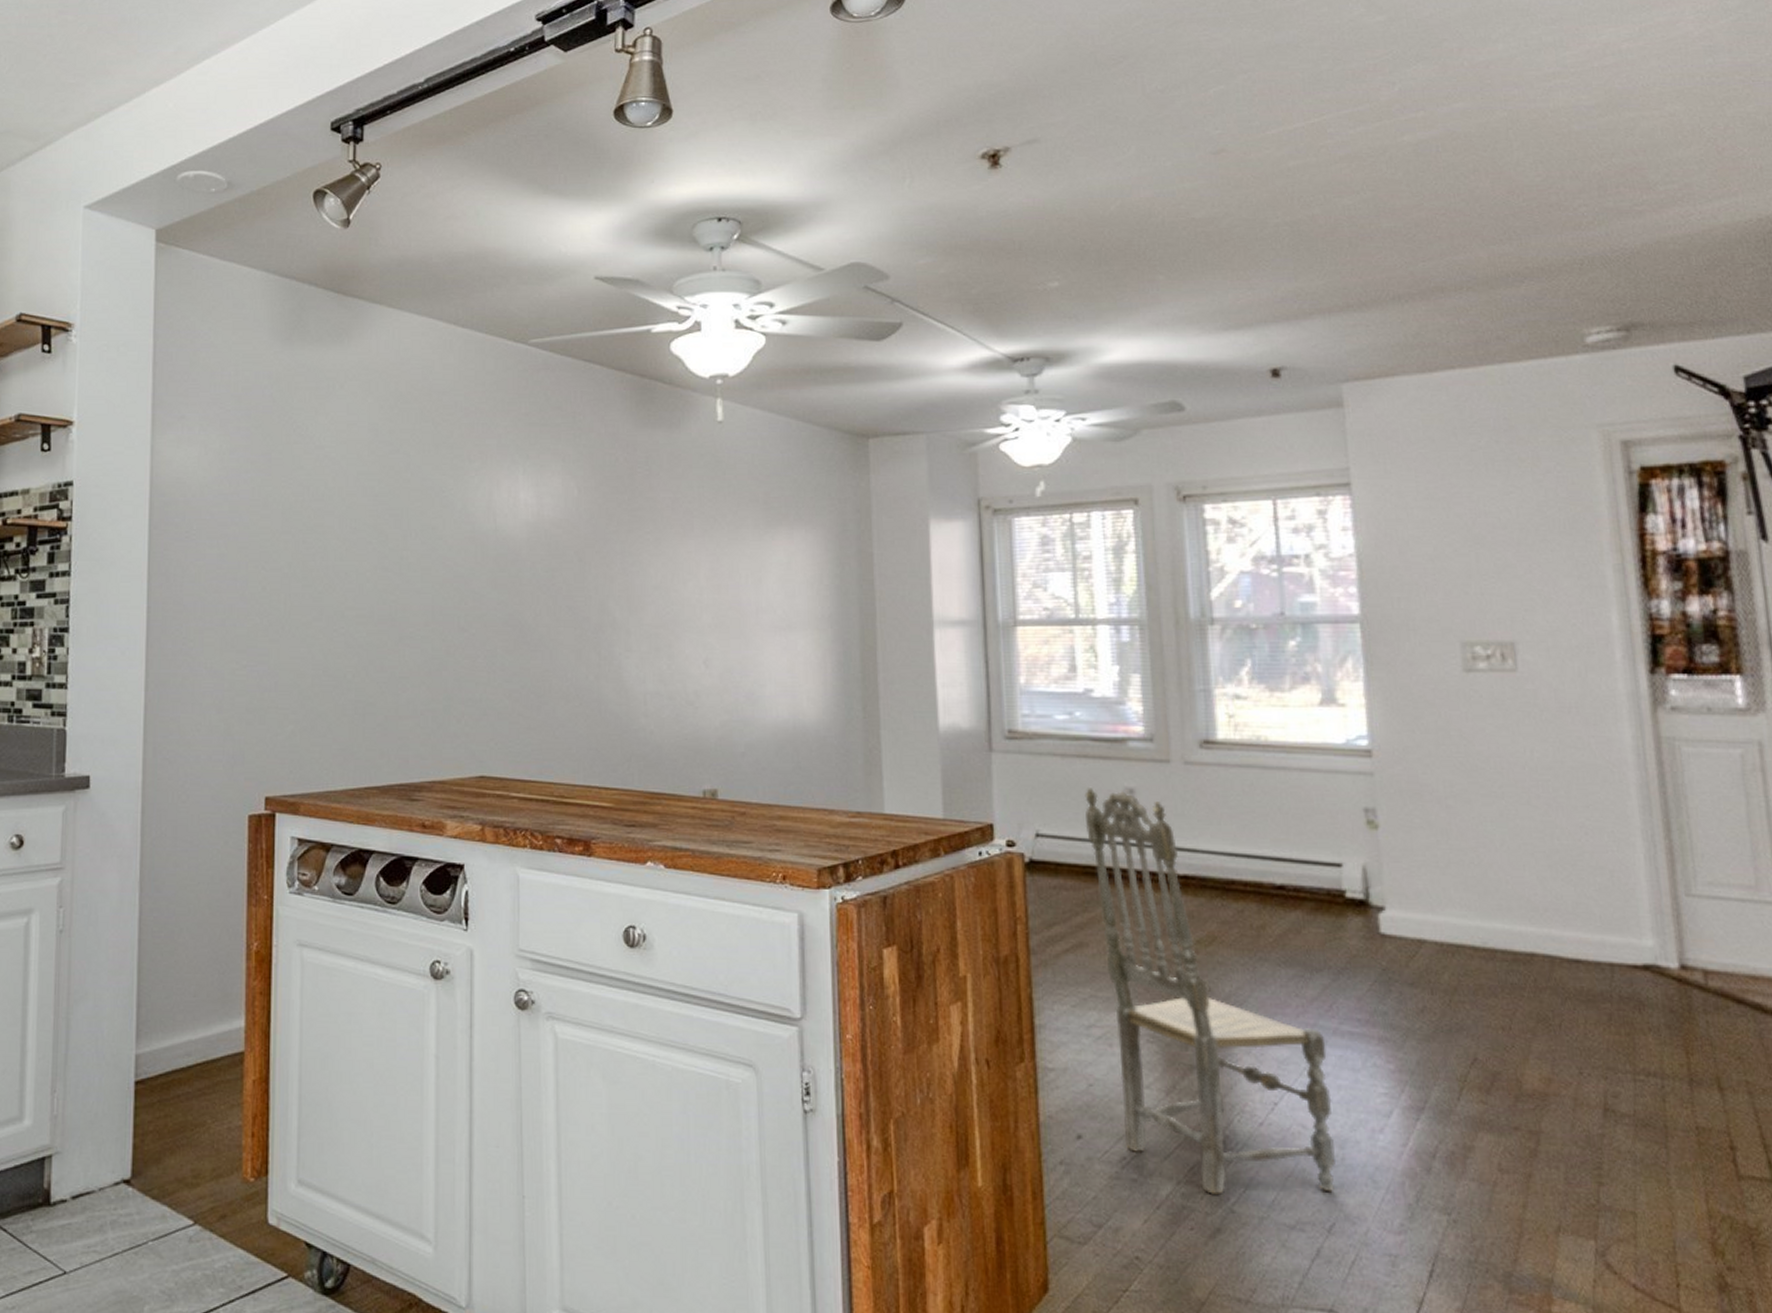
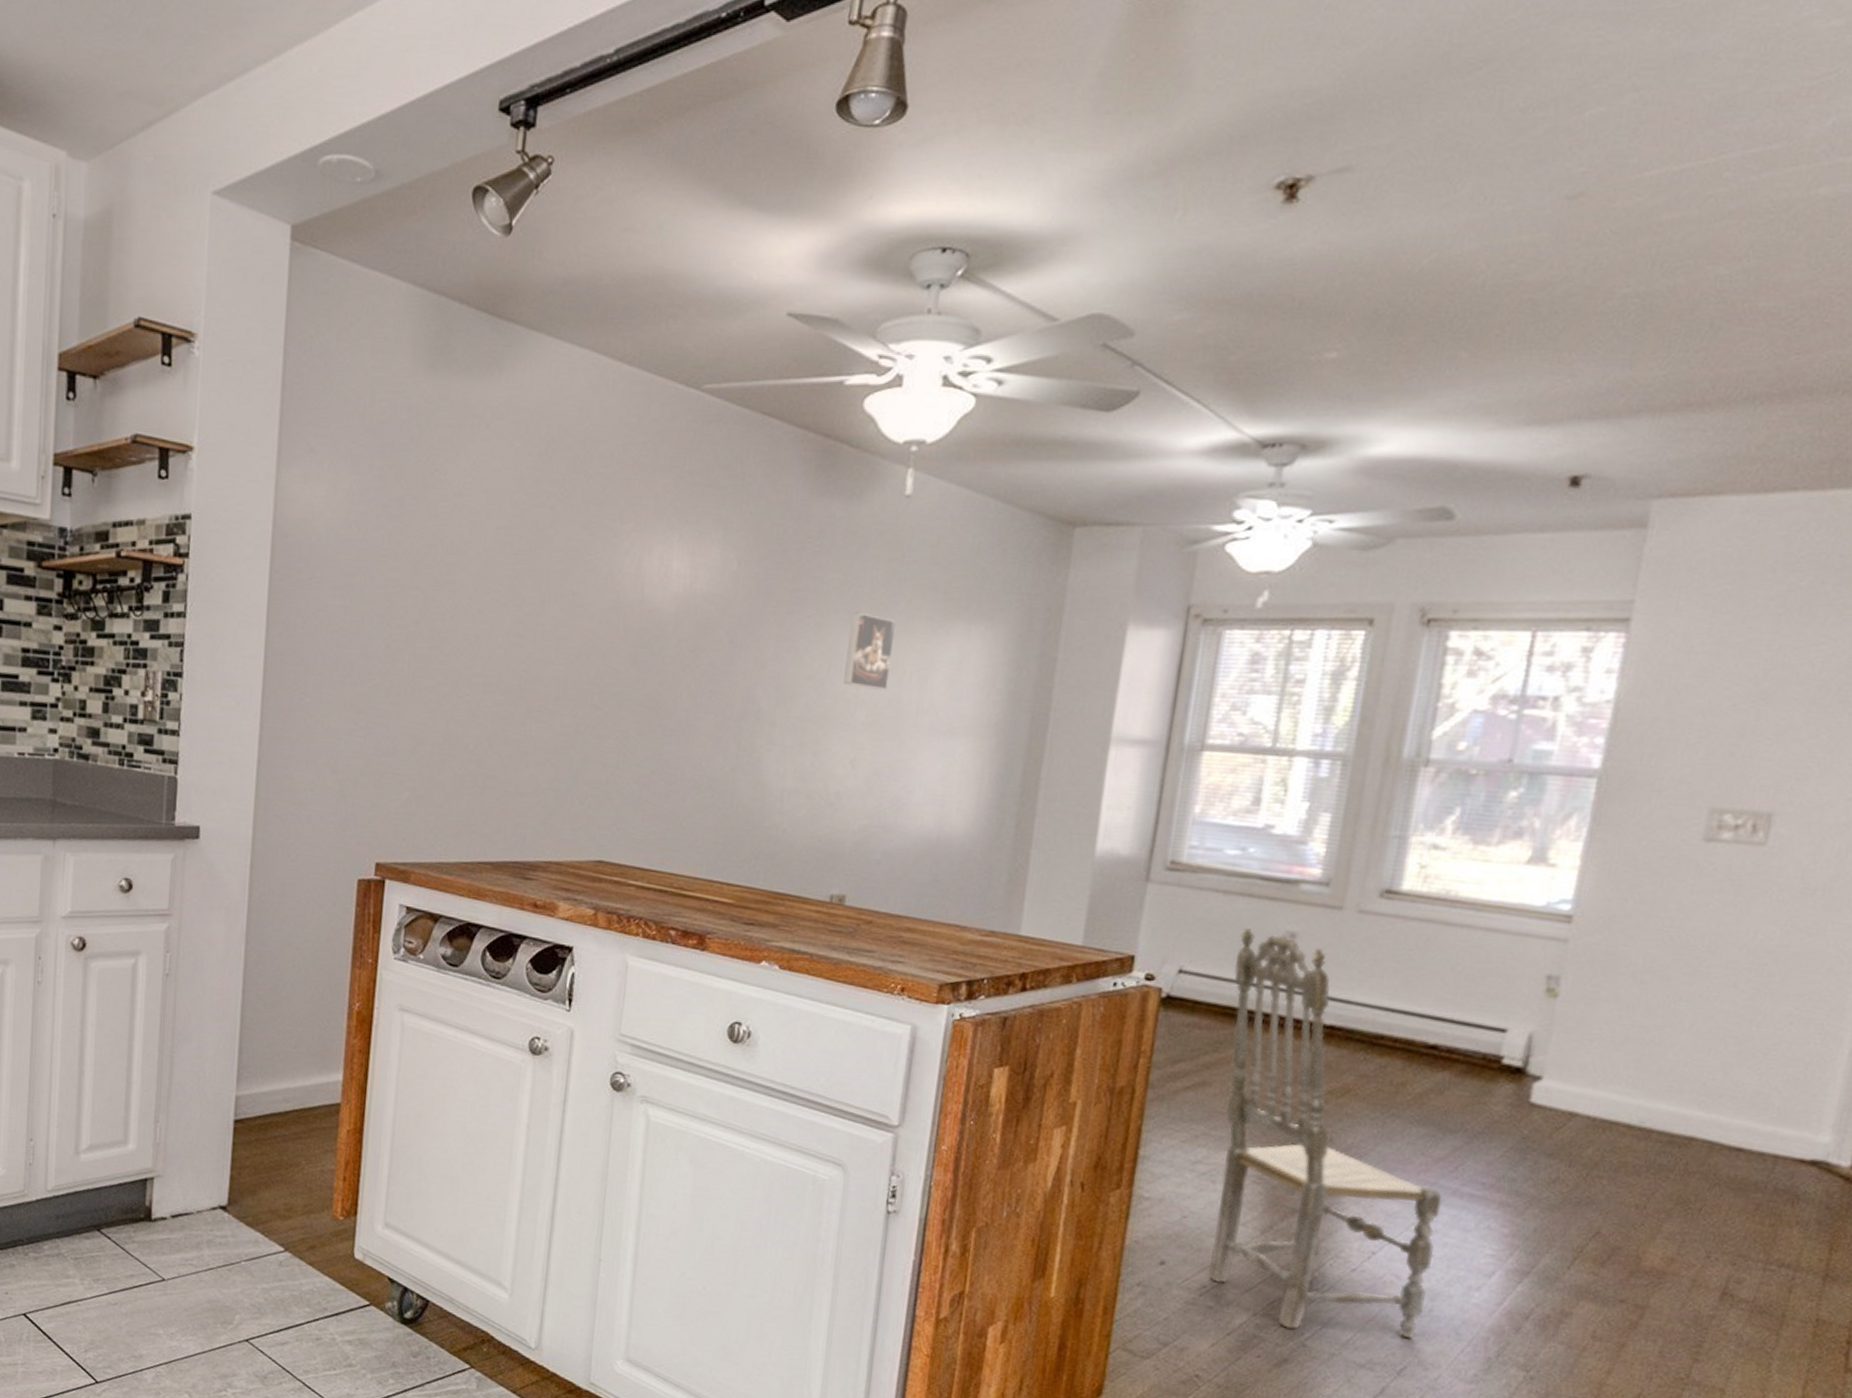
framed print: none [686,525,727,594] -> present [843,612,896,690]

